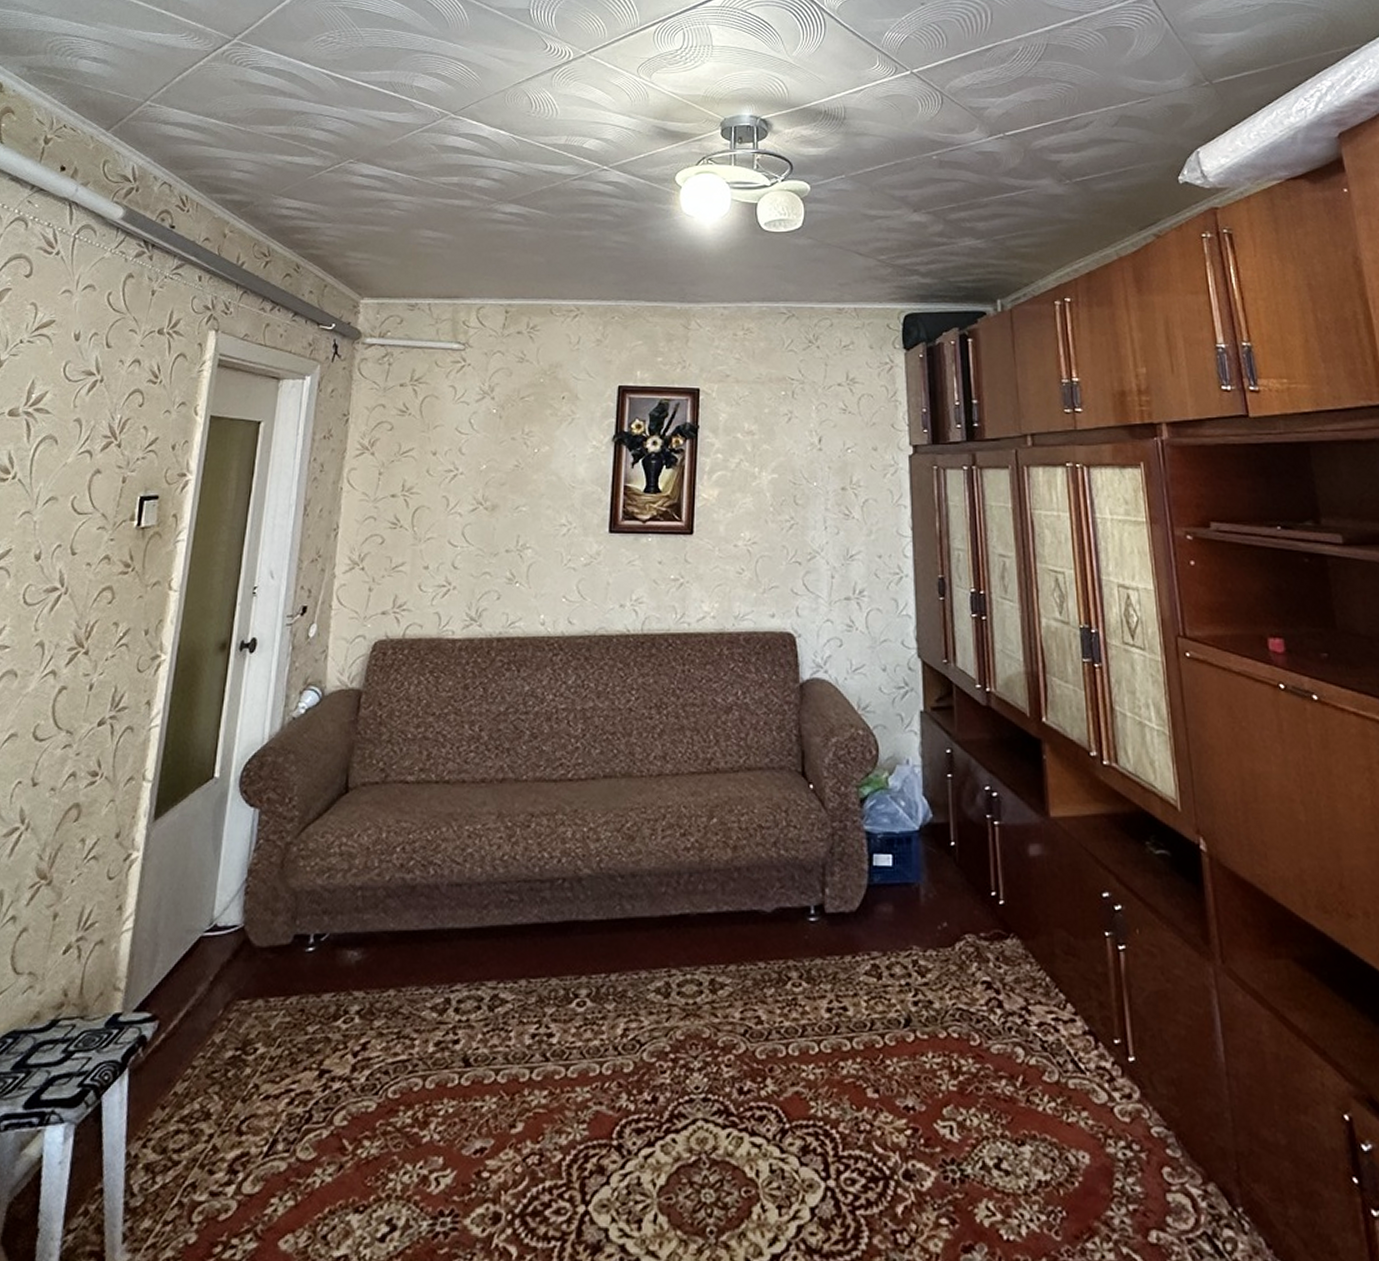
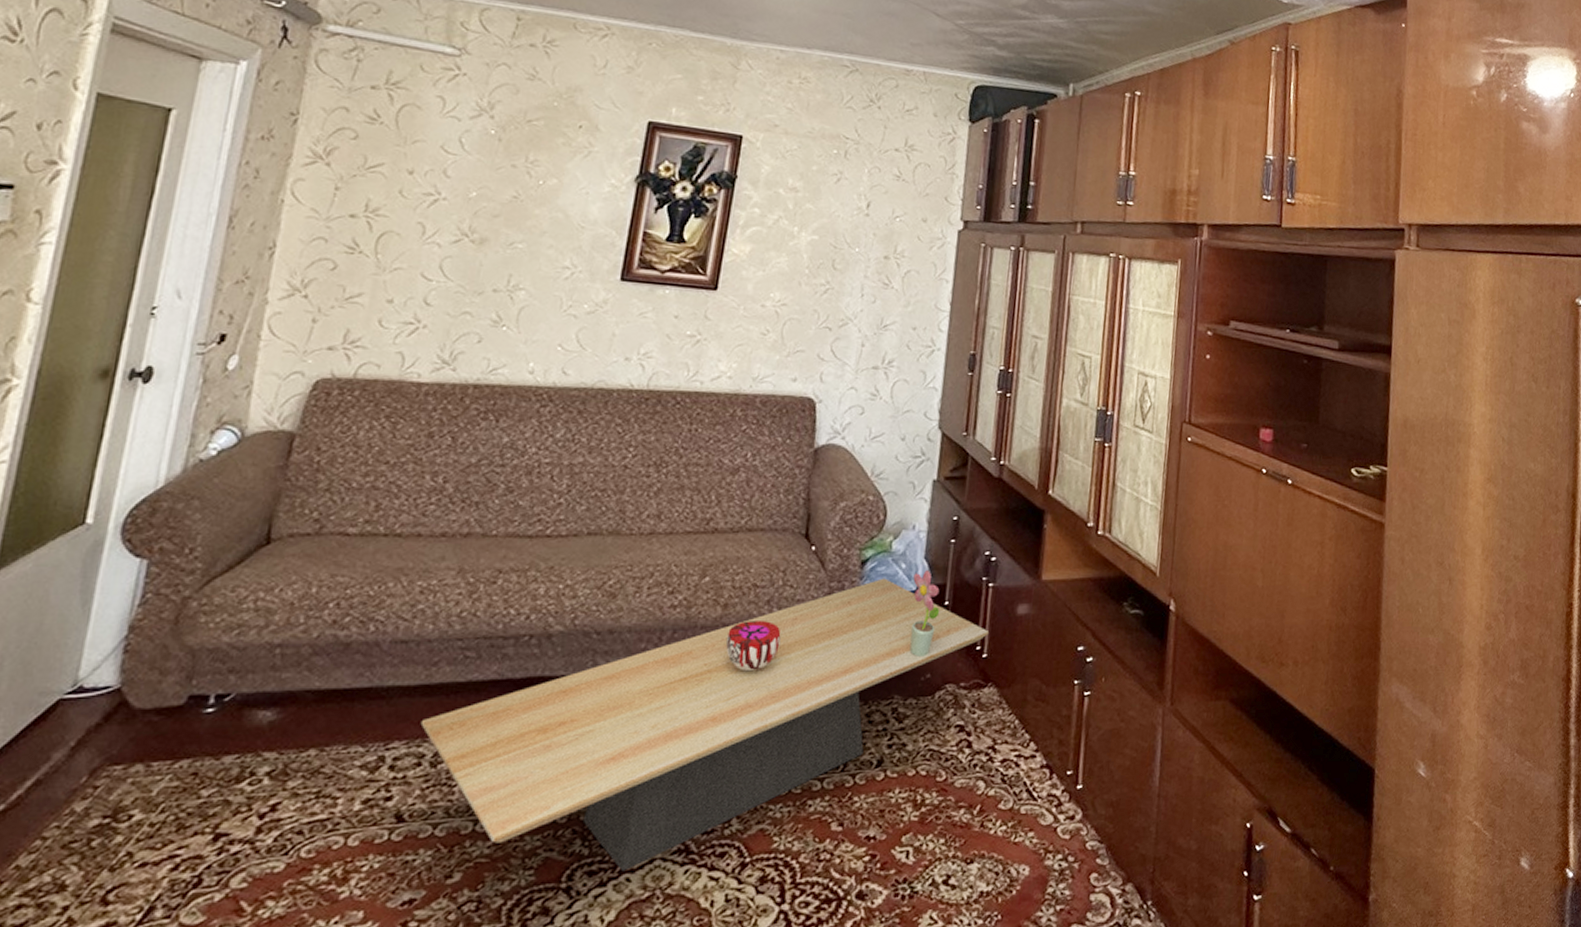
coffee table: none [477,817,1002,1131] -> present [420,578,988,872]
decorative bowl: none [740,864,791,918] -> present [726,621,781,672]
potted flower: none [914,808,947,903] -> present [909,570,940,656]

